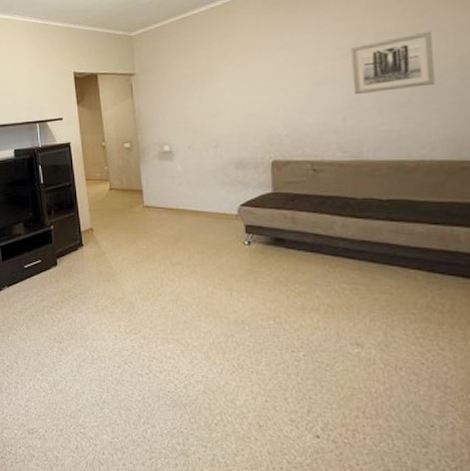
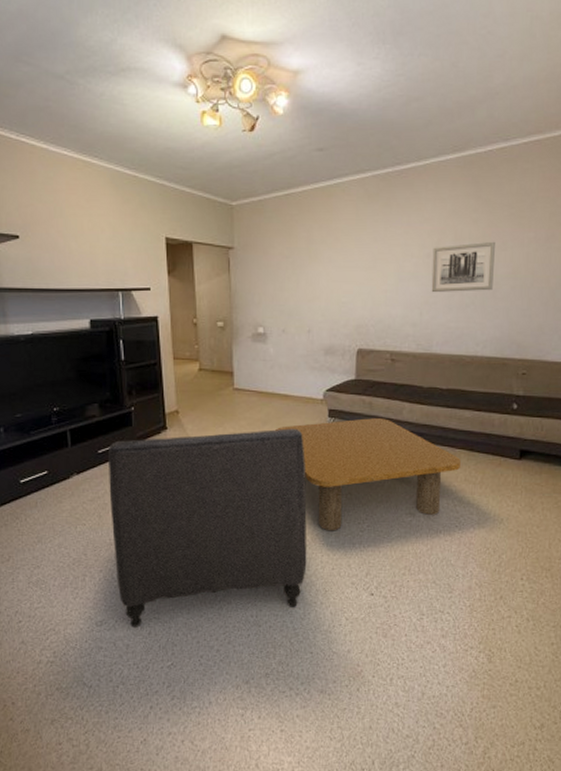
armchair: none [33,245,235,440] -> present [109,428,307,627]
coffee table: none [189,234,420,358] -> present [275,418,462,531]

